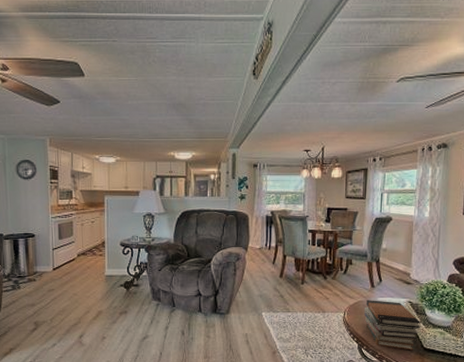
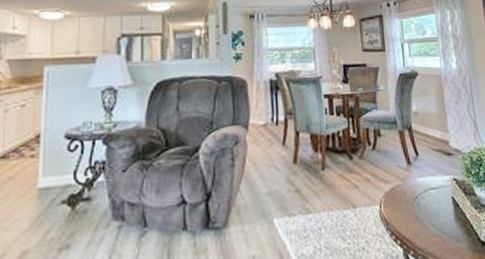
book stack: present [364,300,421,351] -> none [404,181,473,249]

